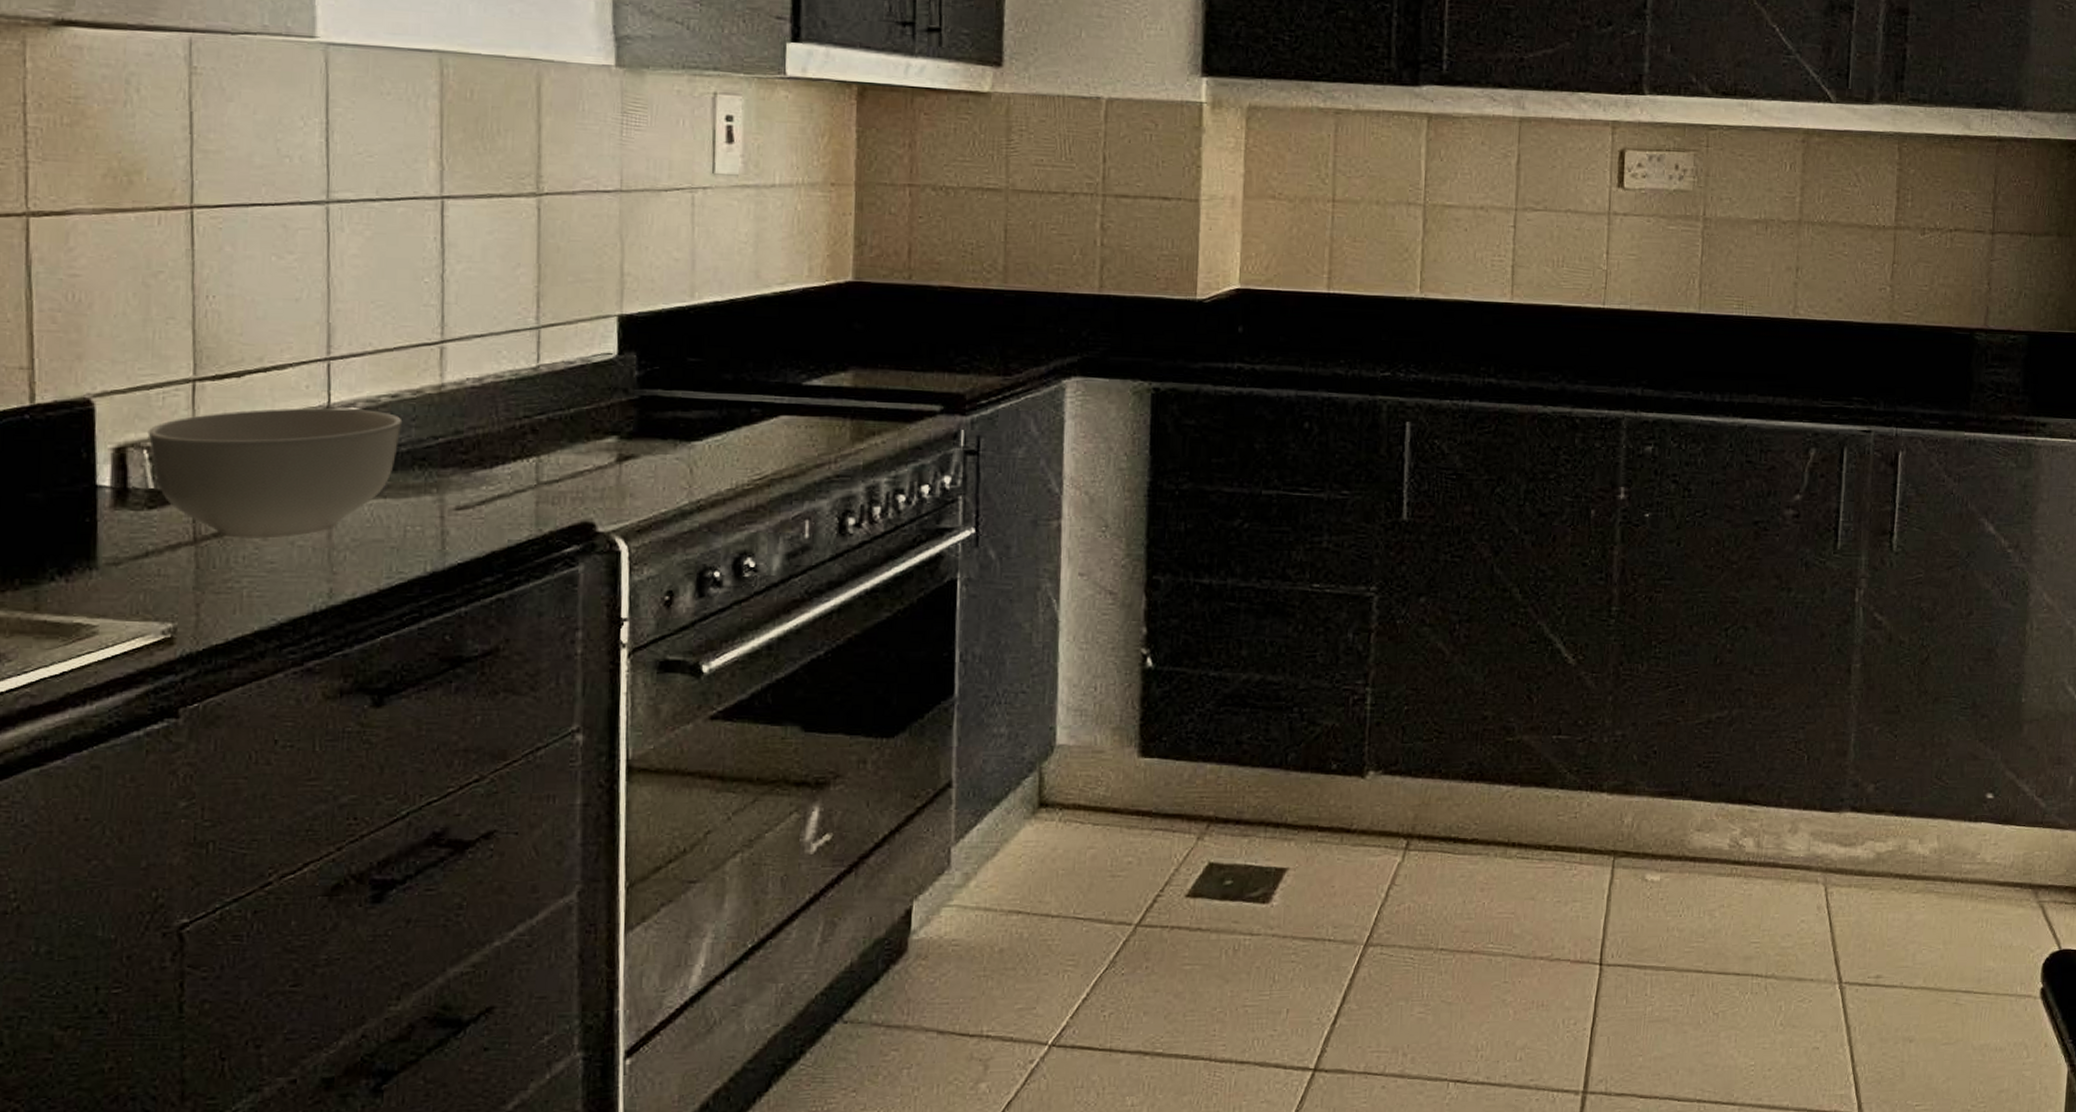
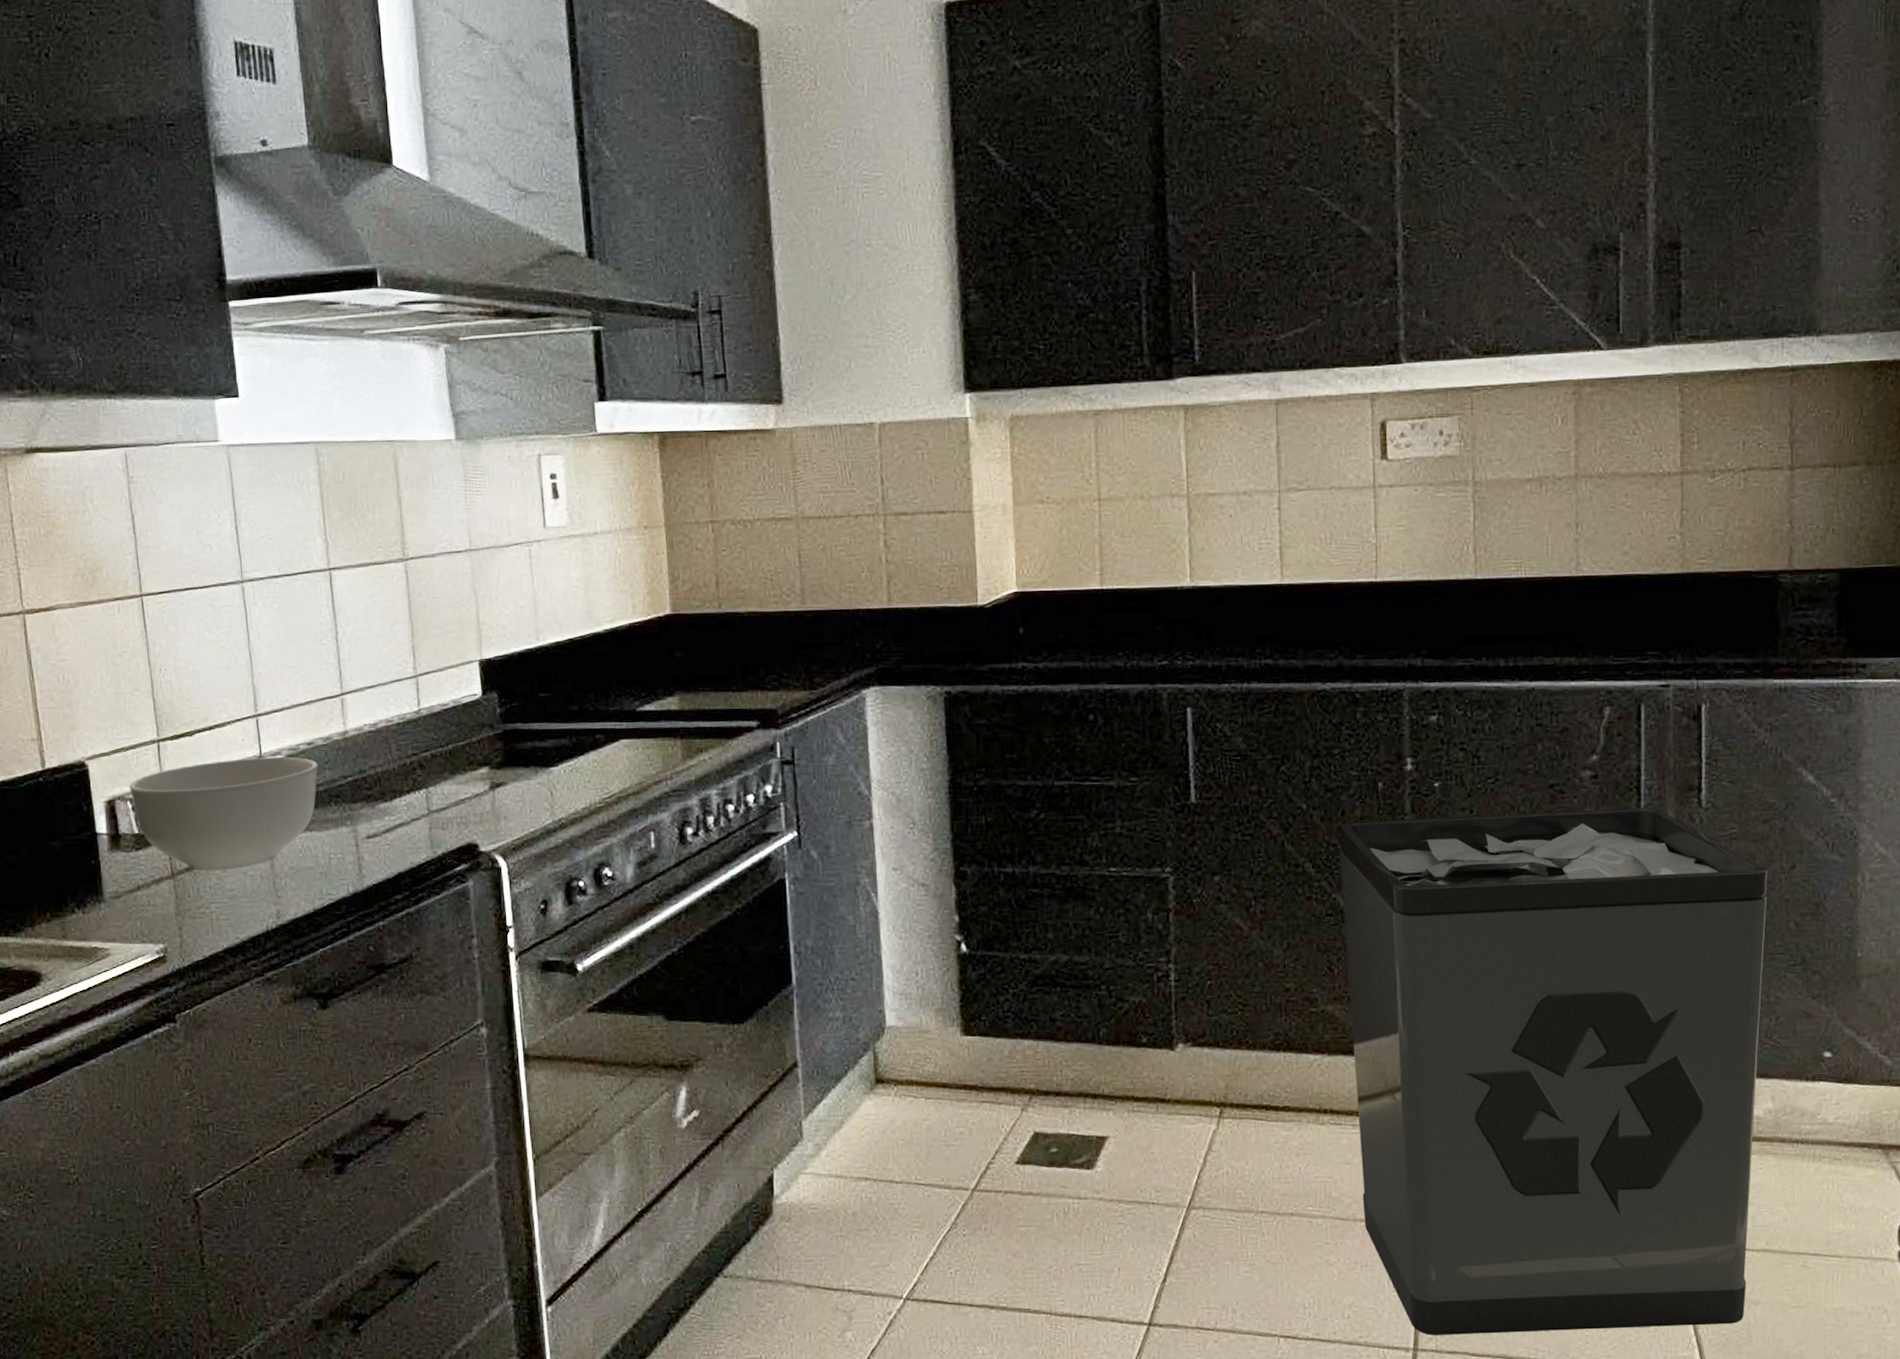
recycling bin: none [1543,547,1947,1077] -> present [1338,807,1768,1335]

